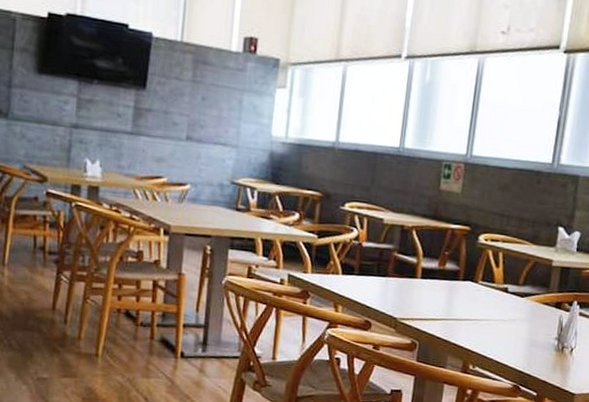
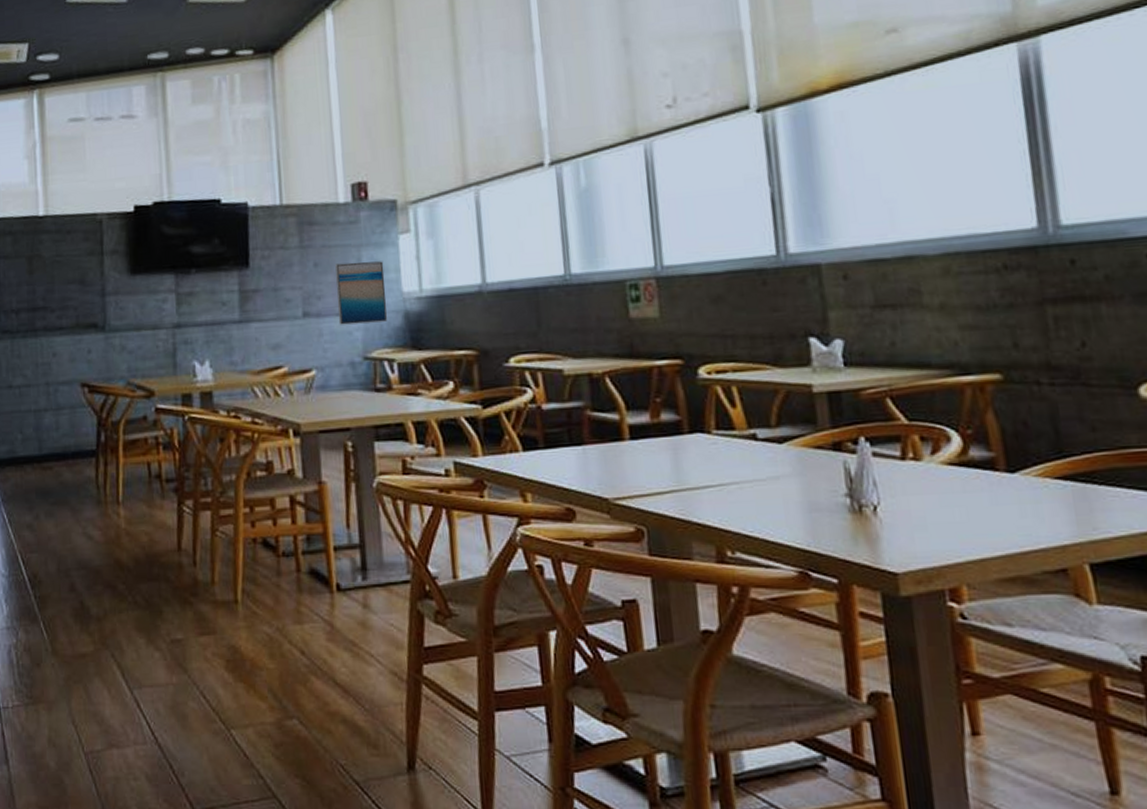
wall art: none [215,101,260,157] -> present [335,261,387,325]

